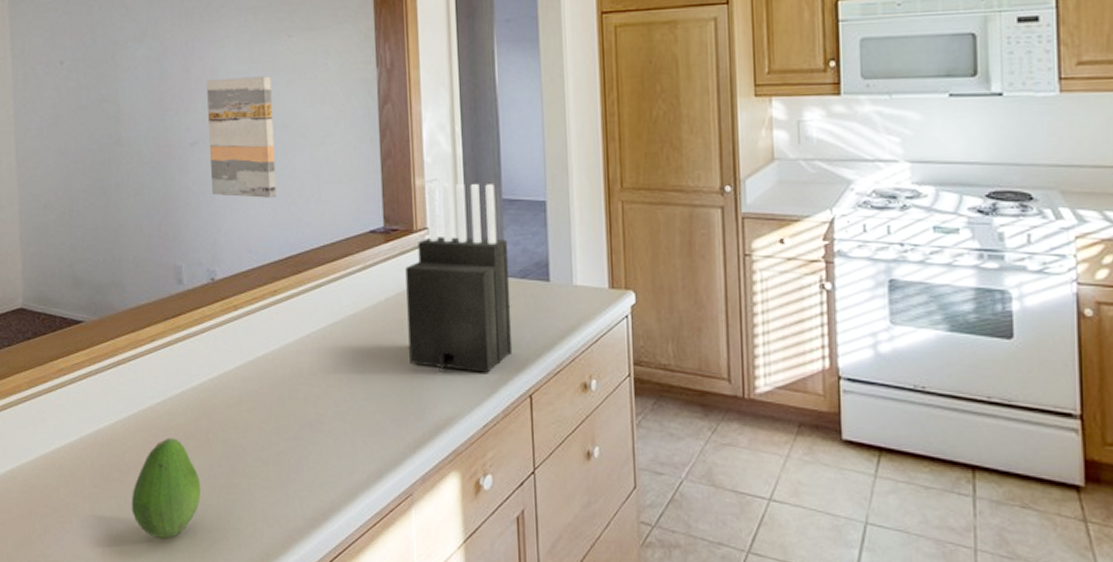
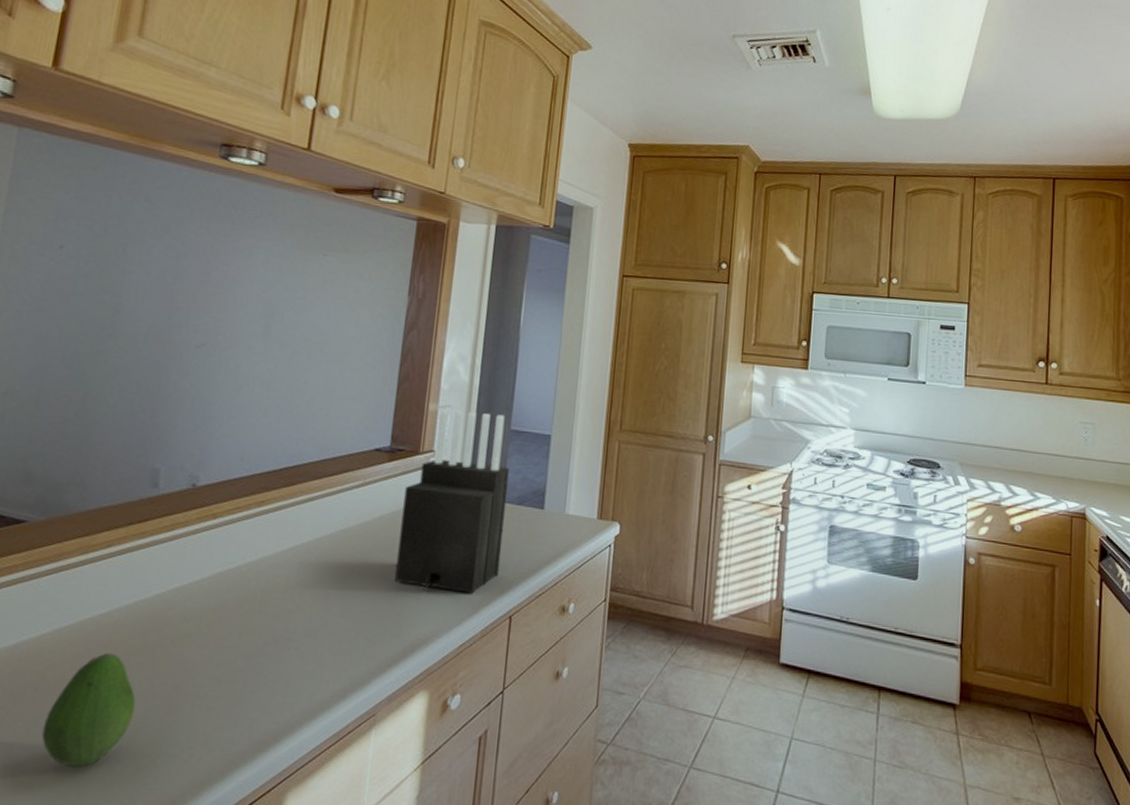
wall art: present [206,76,277,198] -> none [210,285,298,408]

